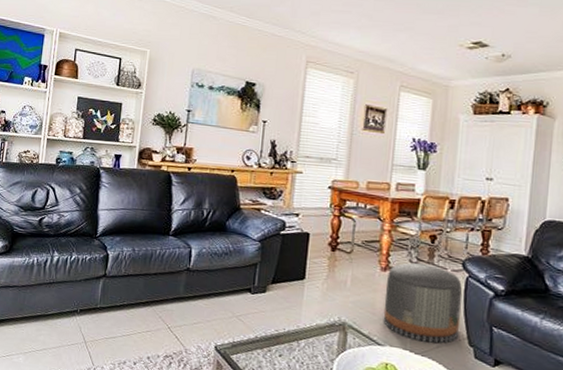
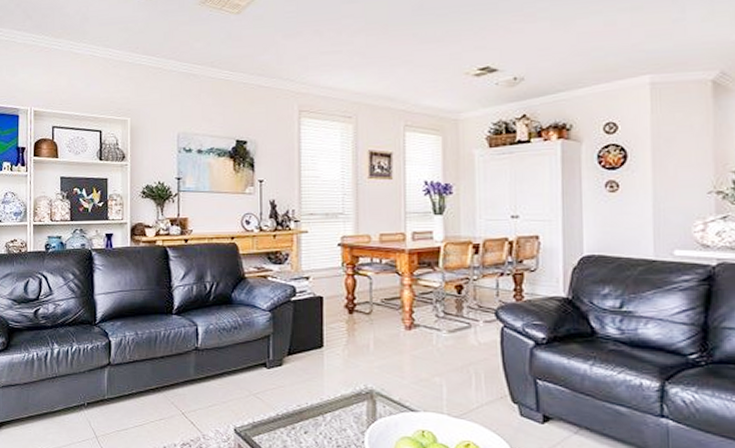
pouf: present [383,263,463,344] -> none [412,318,500,404]

